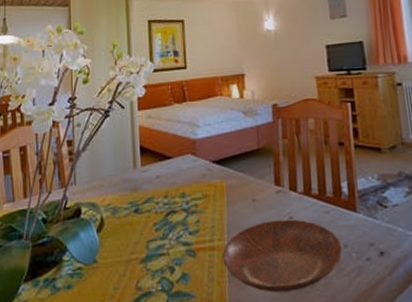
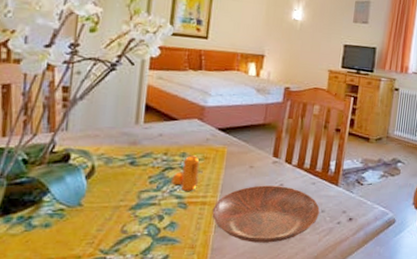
pepper shaker: none [176,194,202,236] -> present [171,155,200,191]

